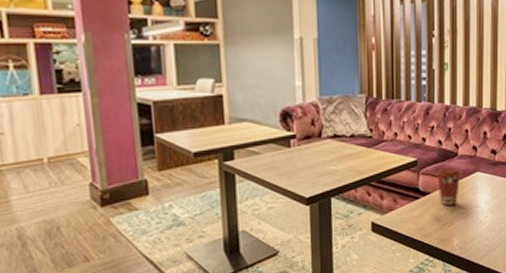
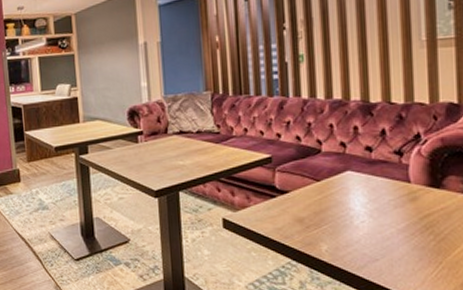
coffee cup: present [436,168,461,206] -> none [295,165,327,207]

